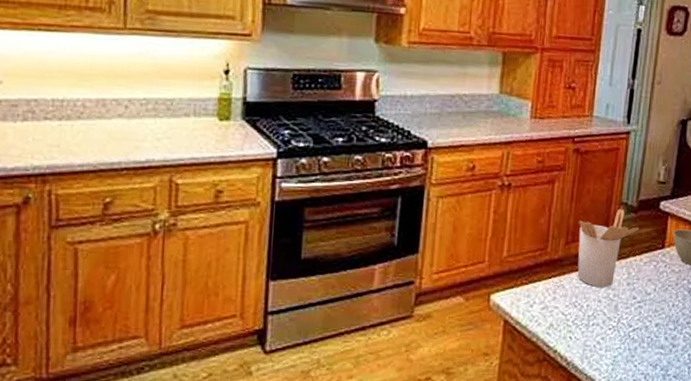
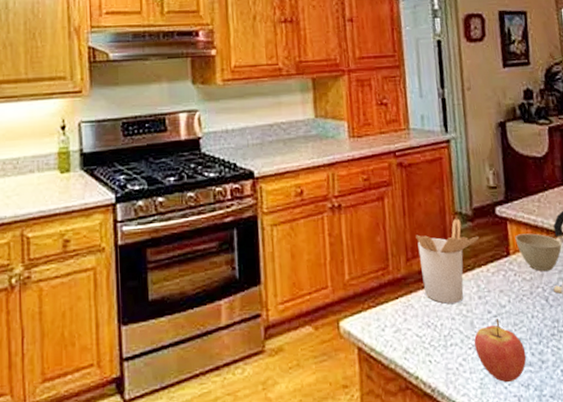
fruit: none [614,304,660,362] -> present [474,319,527,383]

